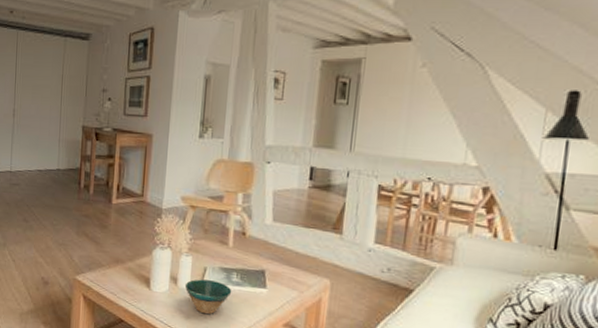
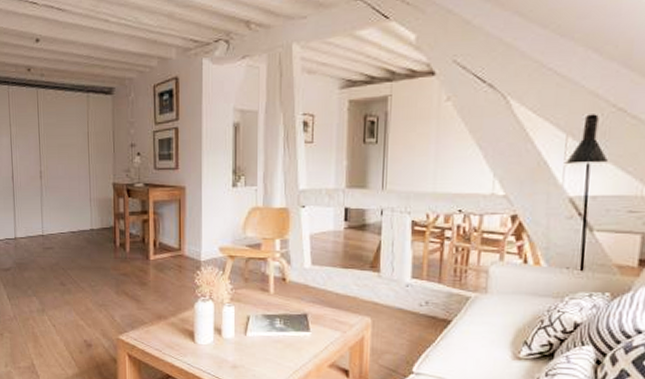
bowl: present [184,279,232,314] -> none [229,328,277,362]

